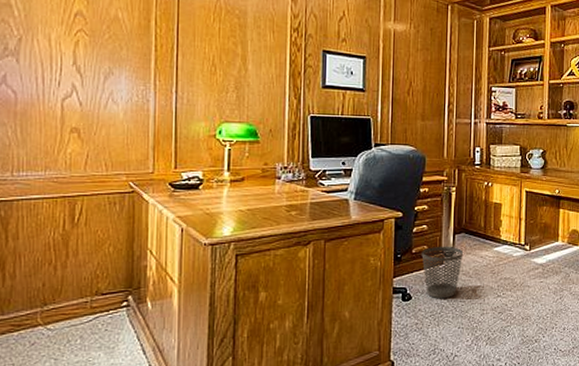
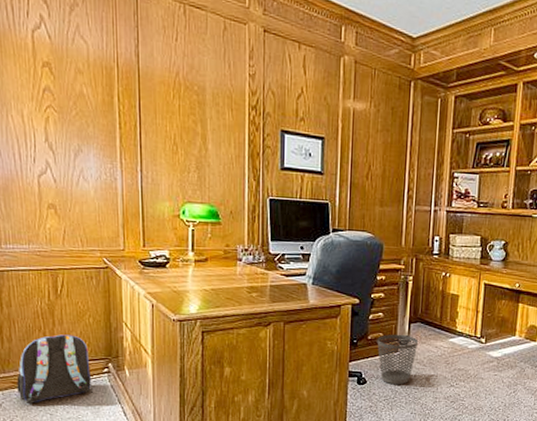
backpack: none [17,267,107,348] -> present [17,334,91,404]

